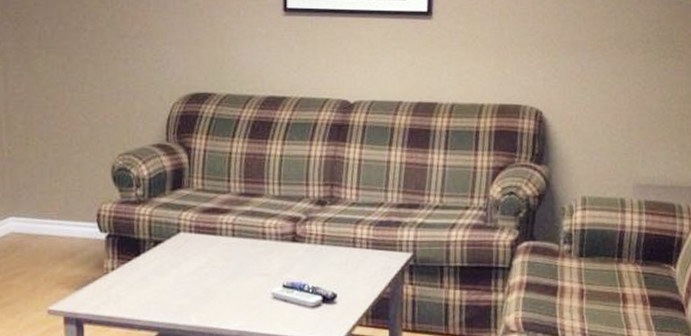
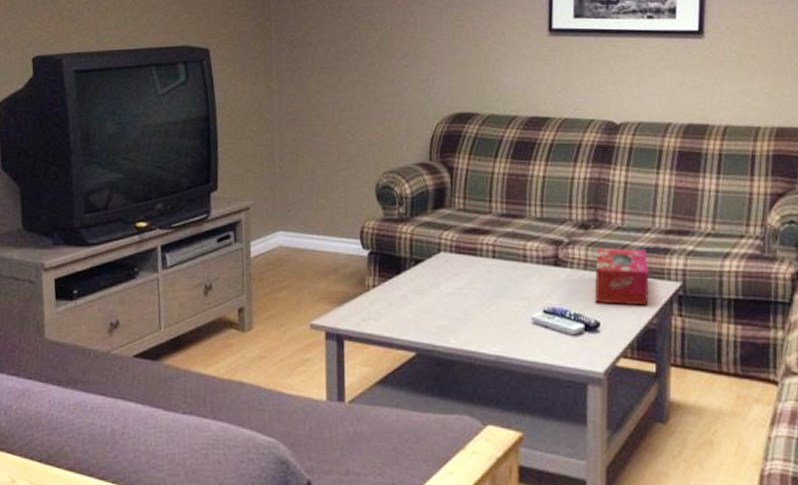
tissue box: none [331,223,383,277] -> present [594,248,649,306]

